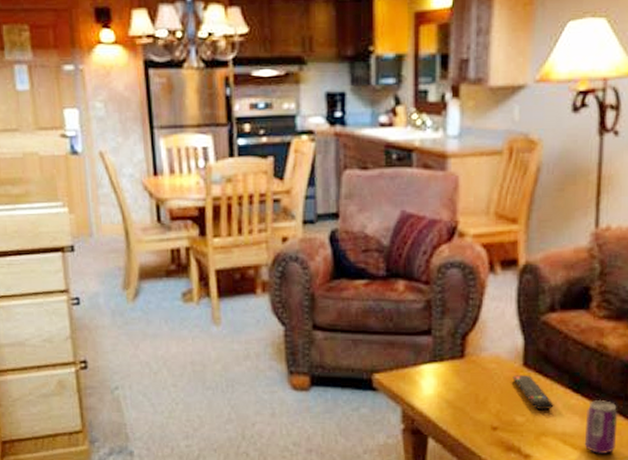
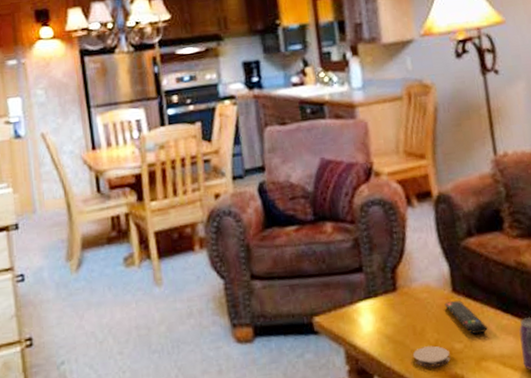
coaster: none [471,416,510,436] -> present [412,345,451,368]

